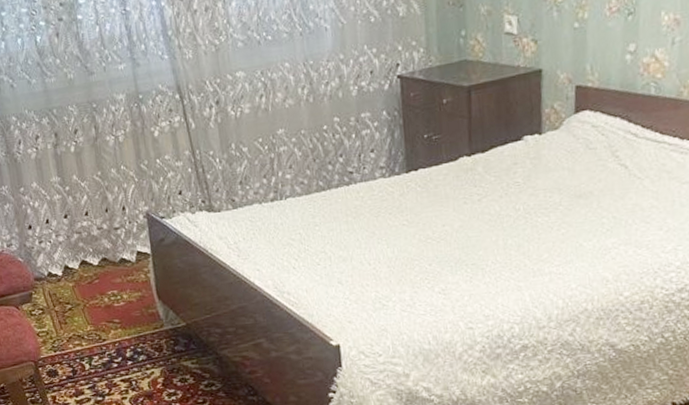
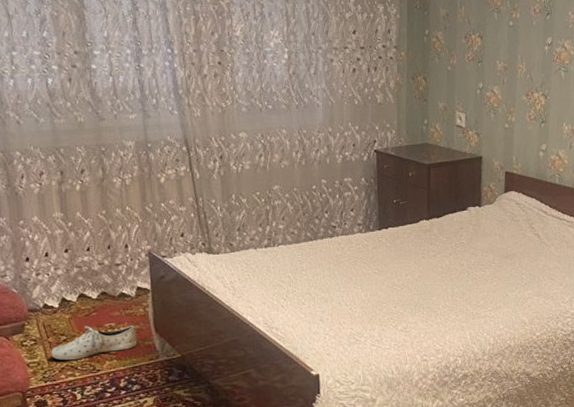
shoe: none [58,293,141,330] -> present [51,325,138,361]

